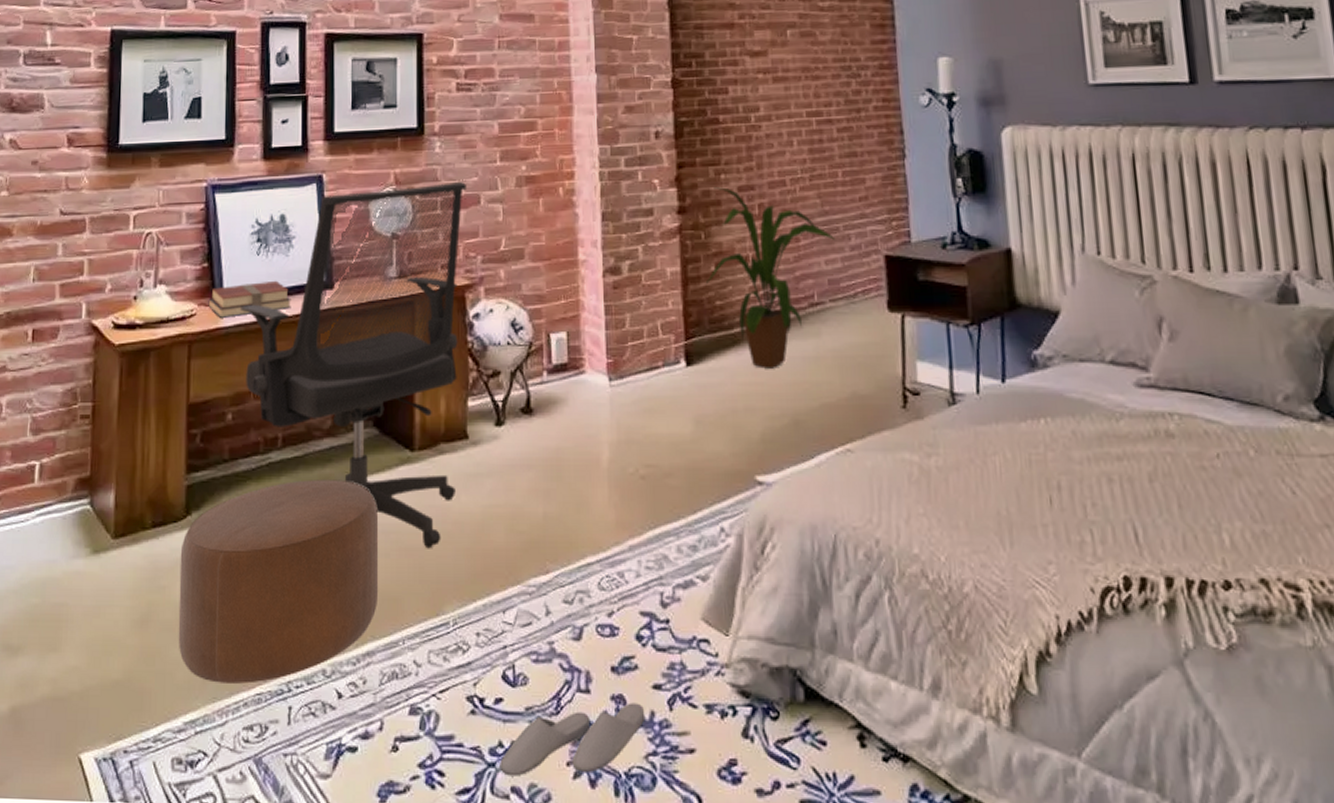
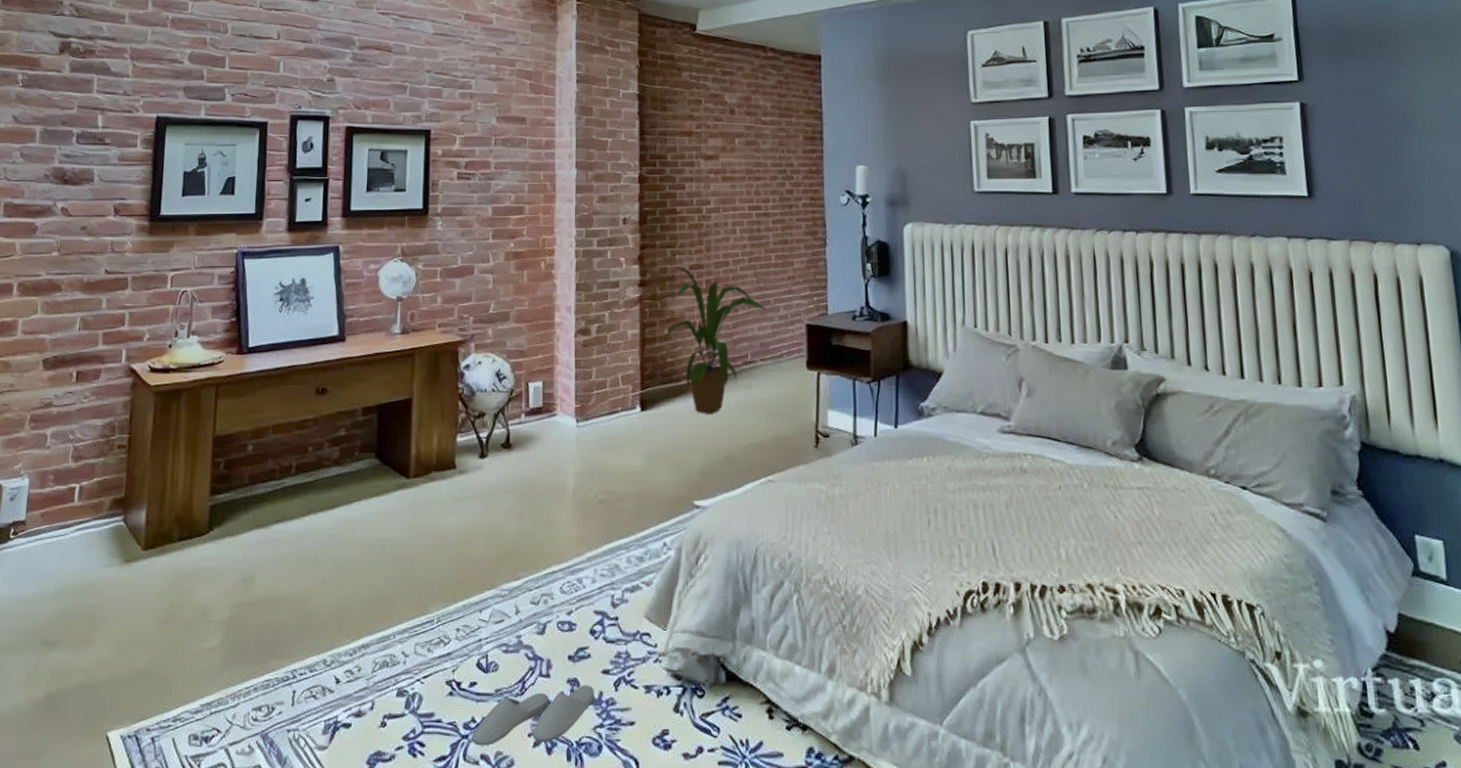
ottoman: present [178,479,379,684] -> none [198,501,377,672]
books: present [208,280,291,318] -> none [235,333,308,364]
office chair: present [239,182,466,549] -> none [262,255,463,559]

